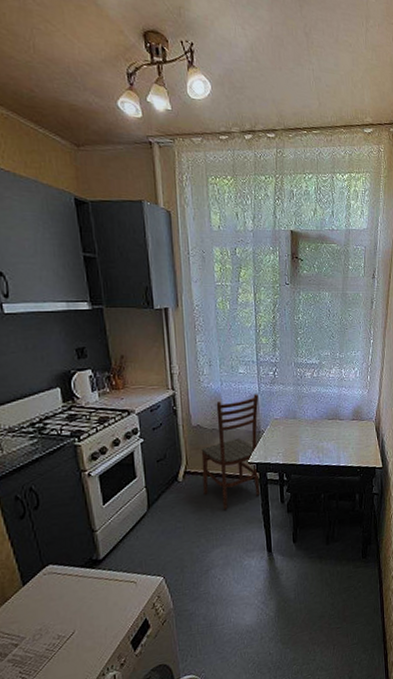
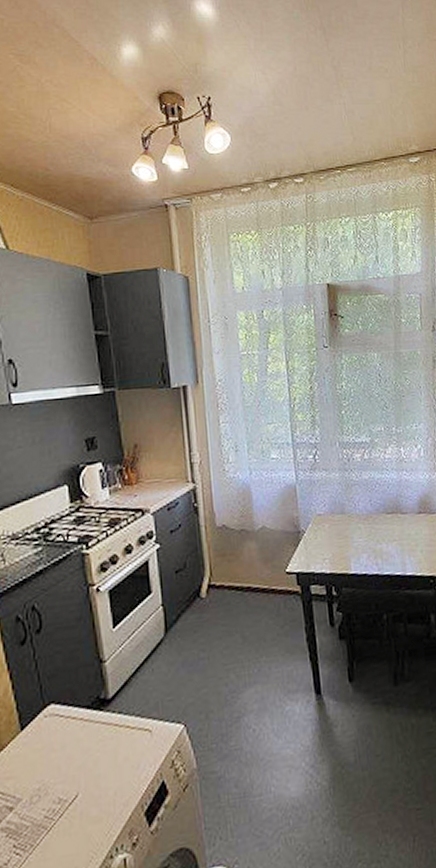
dining chair: present [201,394,261,510] -> none [227,484,304,636]

